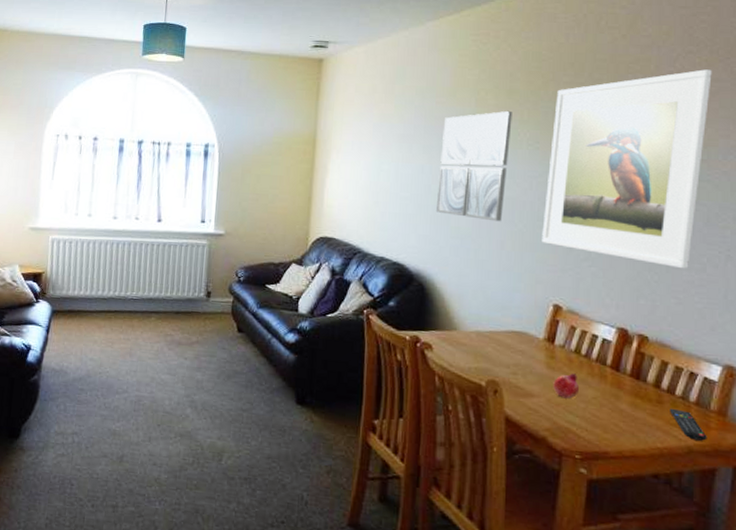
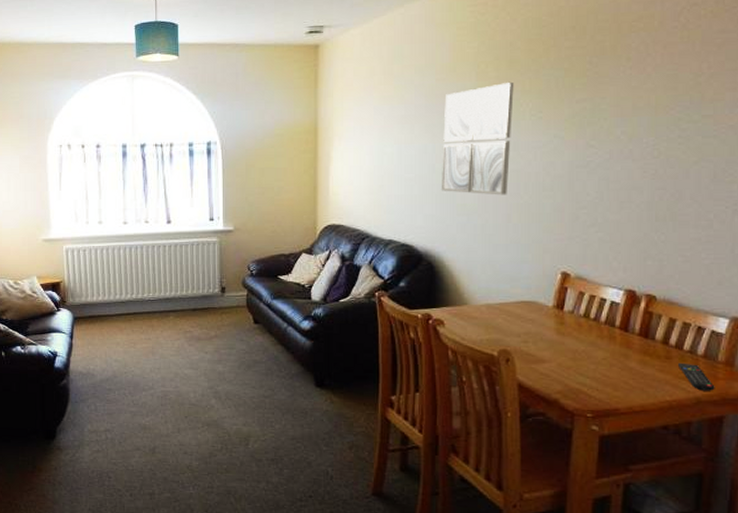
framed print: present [542,69,712,269] -> none [548,21,718,227]
fruit: present [553,373,580,399] -> none [563,337,590,362]

